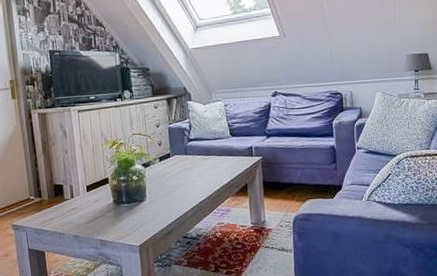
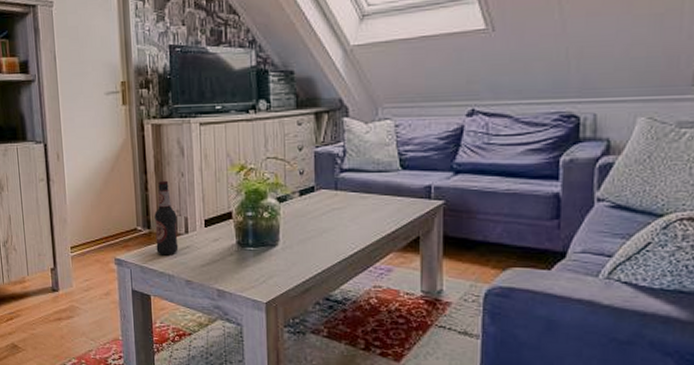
bottle: none [44,157,66,218] -> present [154,180,179,256]

